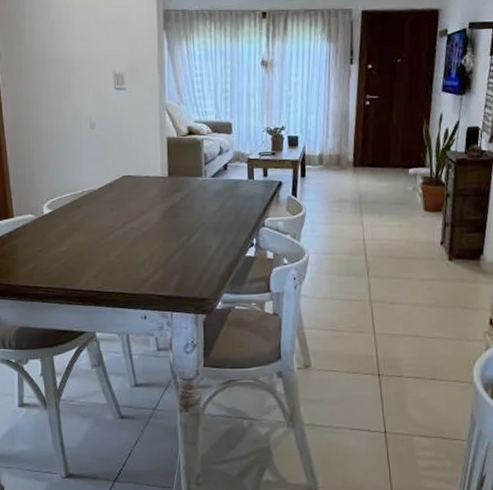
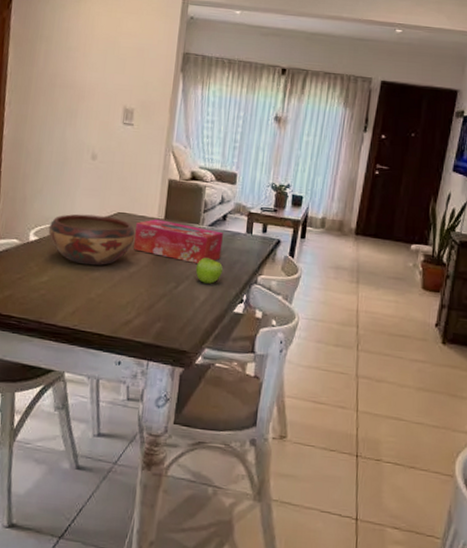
decorative bowl: none [60,181,143,230] -> present [48,214,135,266]
tissue box: none [142,177,227,215] -> present [134,219,223,263]
fruit: none [204,208,230,233] -> present [195,257,223,284]

